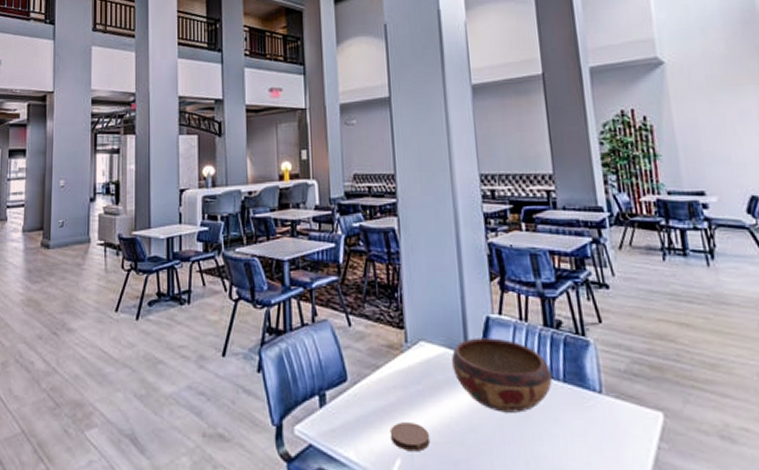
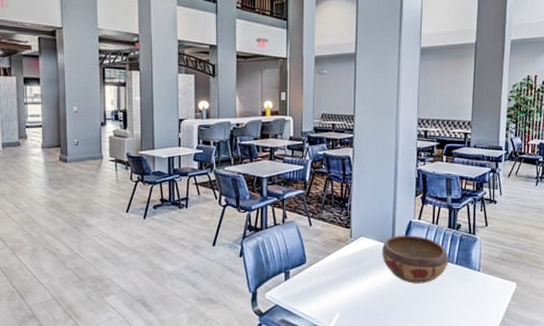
coaster: present [391,422,431,452] -> none [334,290,361,308]

